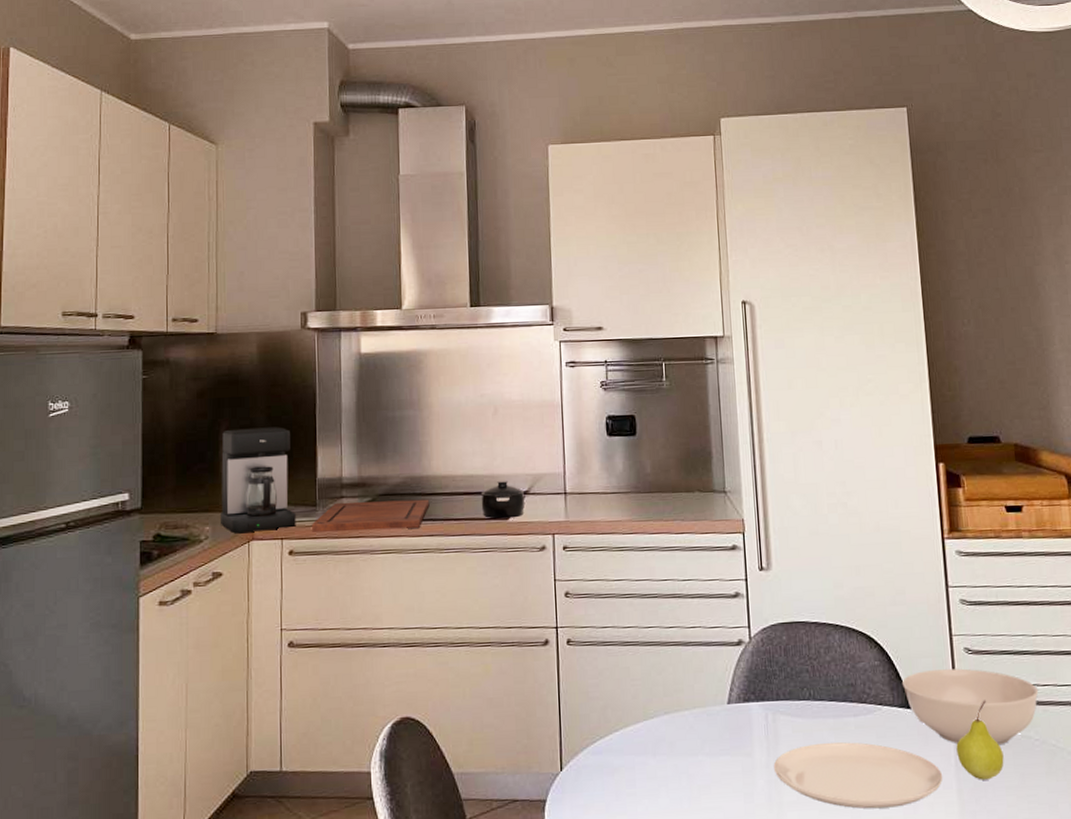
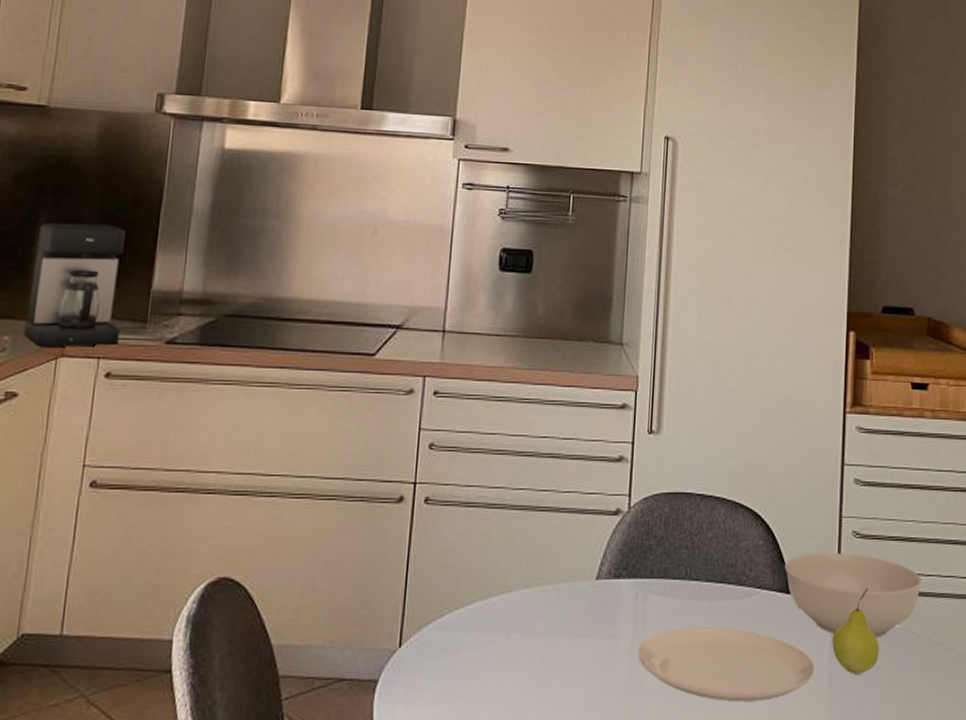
cutting board: present [312,499,430,532] -> none [137,320,285,357]
saucepan: present [481,480,525,519] -> none [344,310,398,355]

